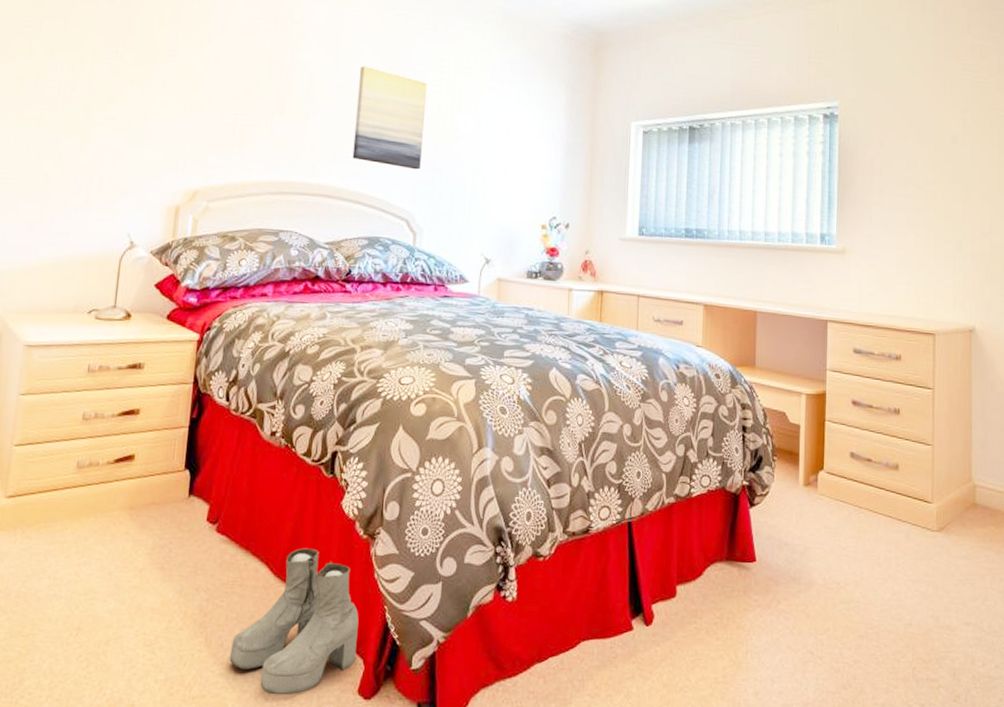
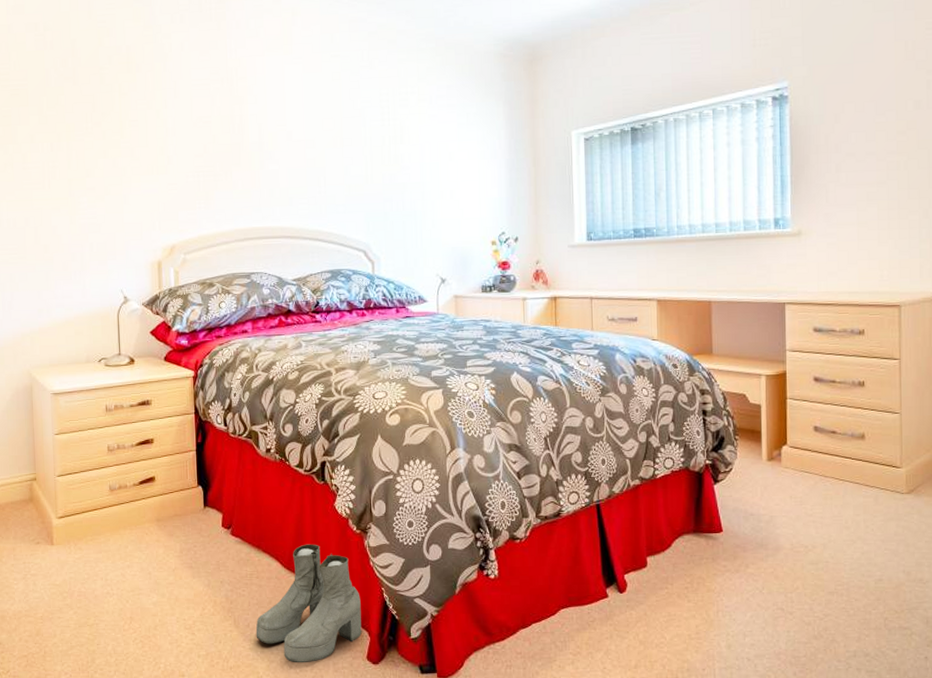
wall art: present [352,66,428,170] -> none [304,111,371,203]

